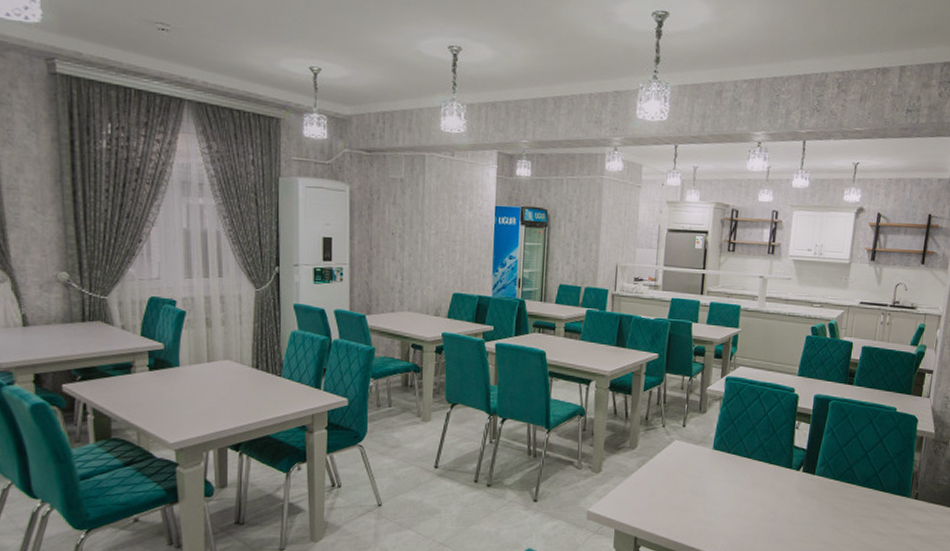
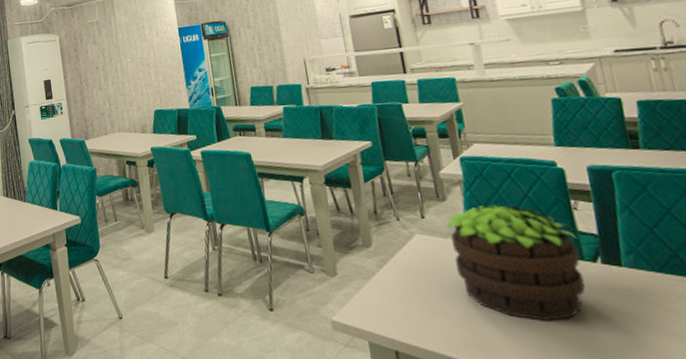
potted plant: none [699,419,793,515] -> present [446,204,586,321]

